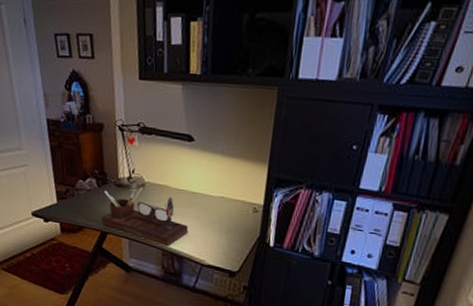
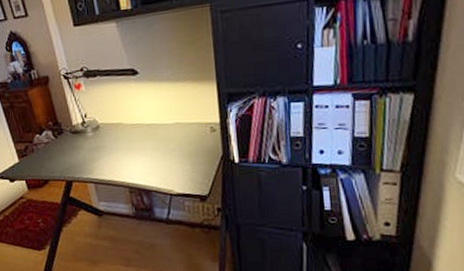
desk organizer: present [101,186,189,247] -> none [61,128,151,184]

